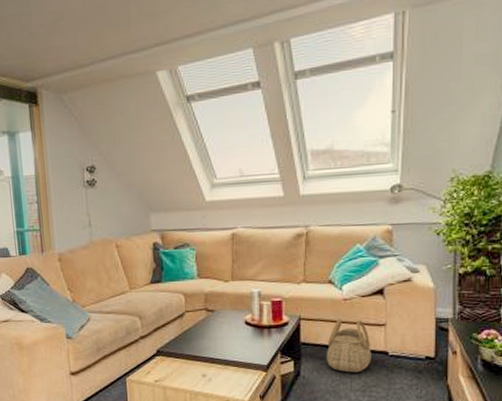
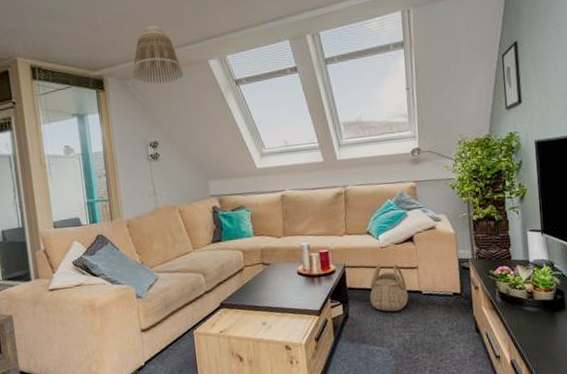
lamp shade: none [68,28,127,99] -> present [131,25,183,84]

